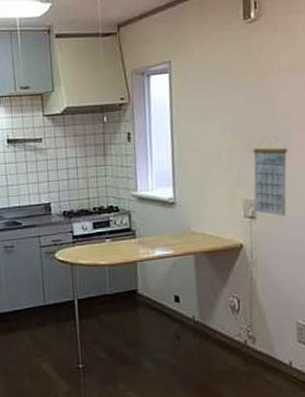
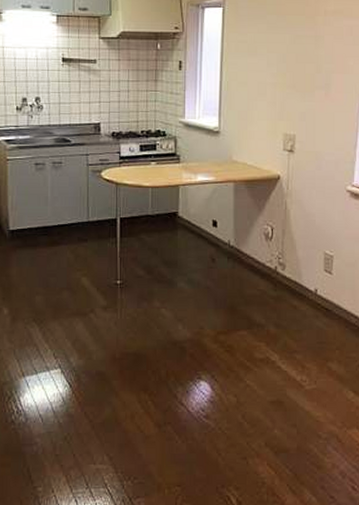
calendar: present [253,135,288,217] -> none [293,75,328,152]

